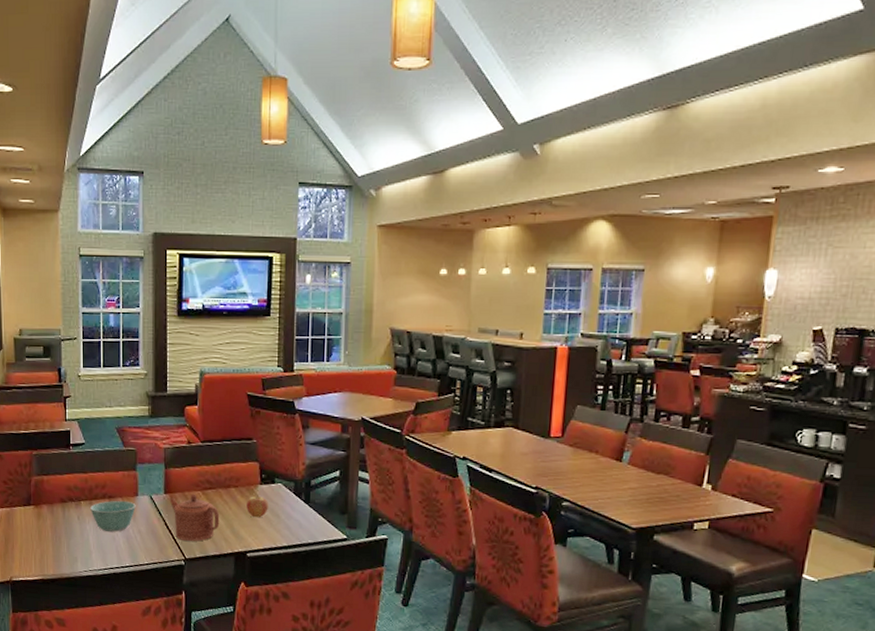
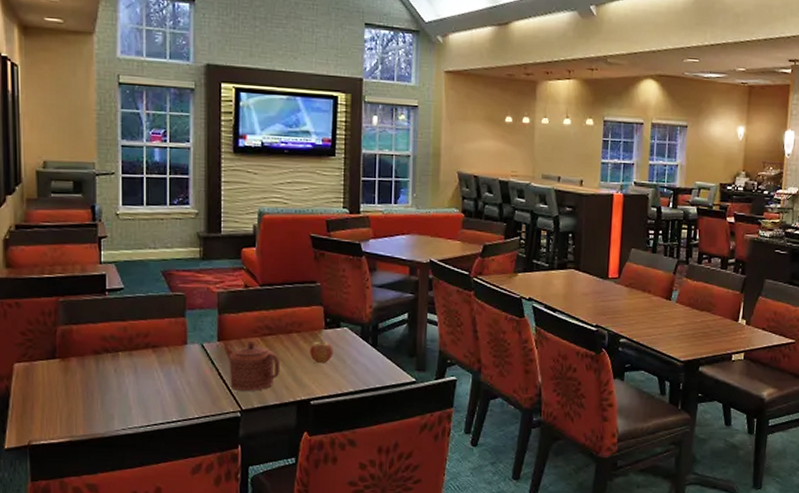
bowl: present [90,500,136,532] -> none [130,350,185,384]

